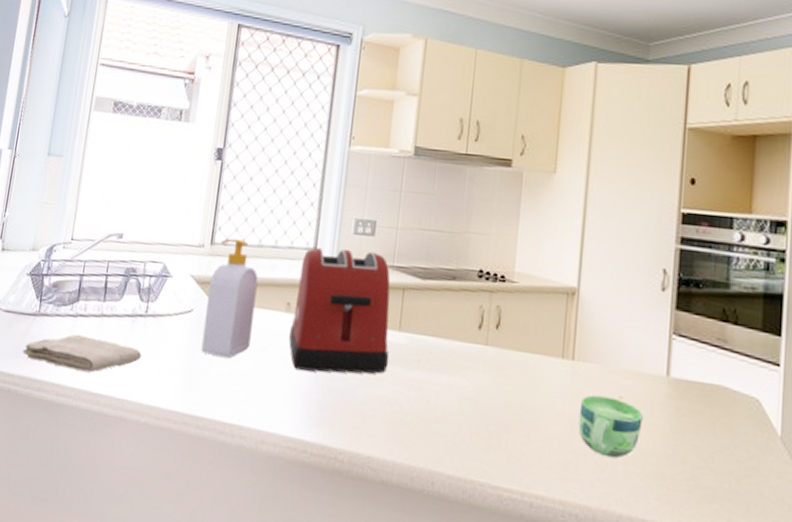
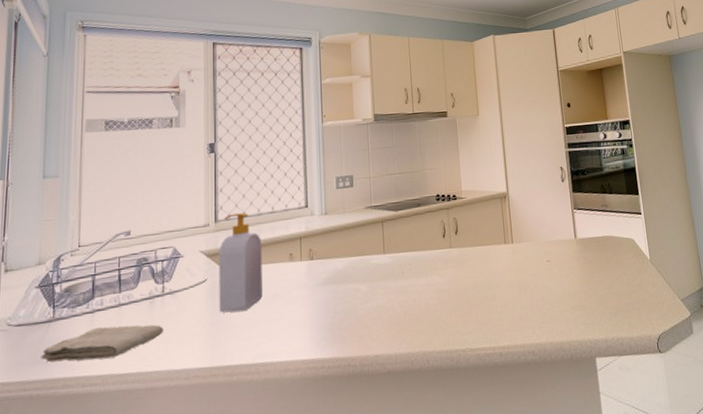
toaster: present [288,247,391,374] -> none [295,199,380,304]
cup: present [578,395,643,459] -> none [522,262,565,305]

